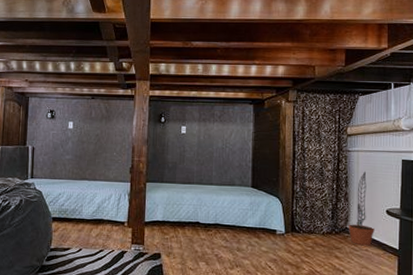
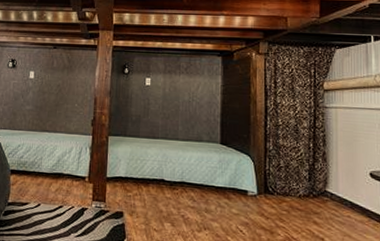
decorative plant: present [348,171,374,246] -> none [327,129,357,212]

